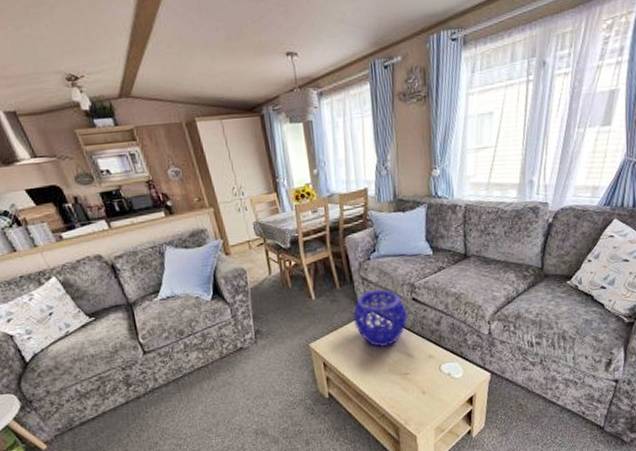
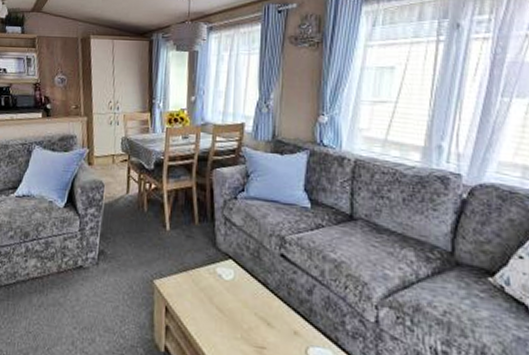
decorative bowl: present [353,289,409,348] -> none [208,234,274,307]

